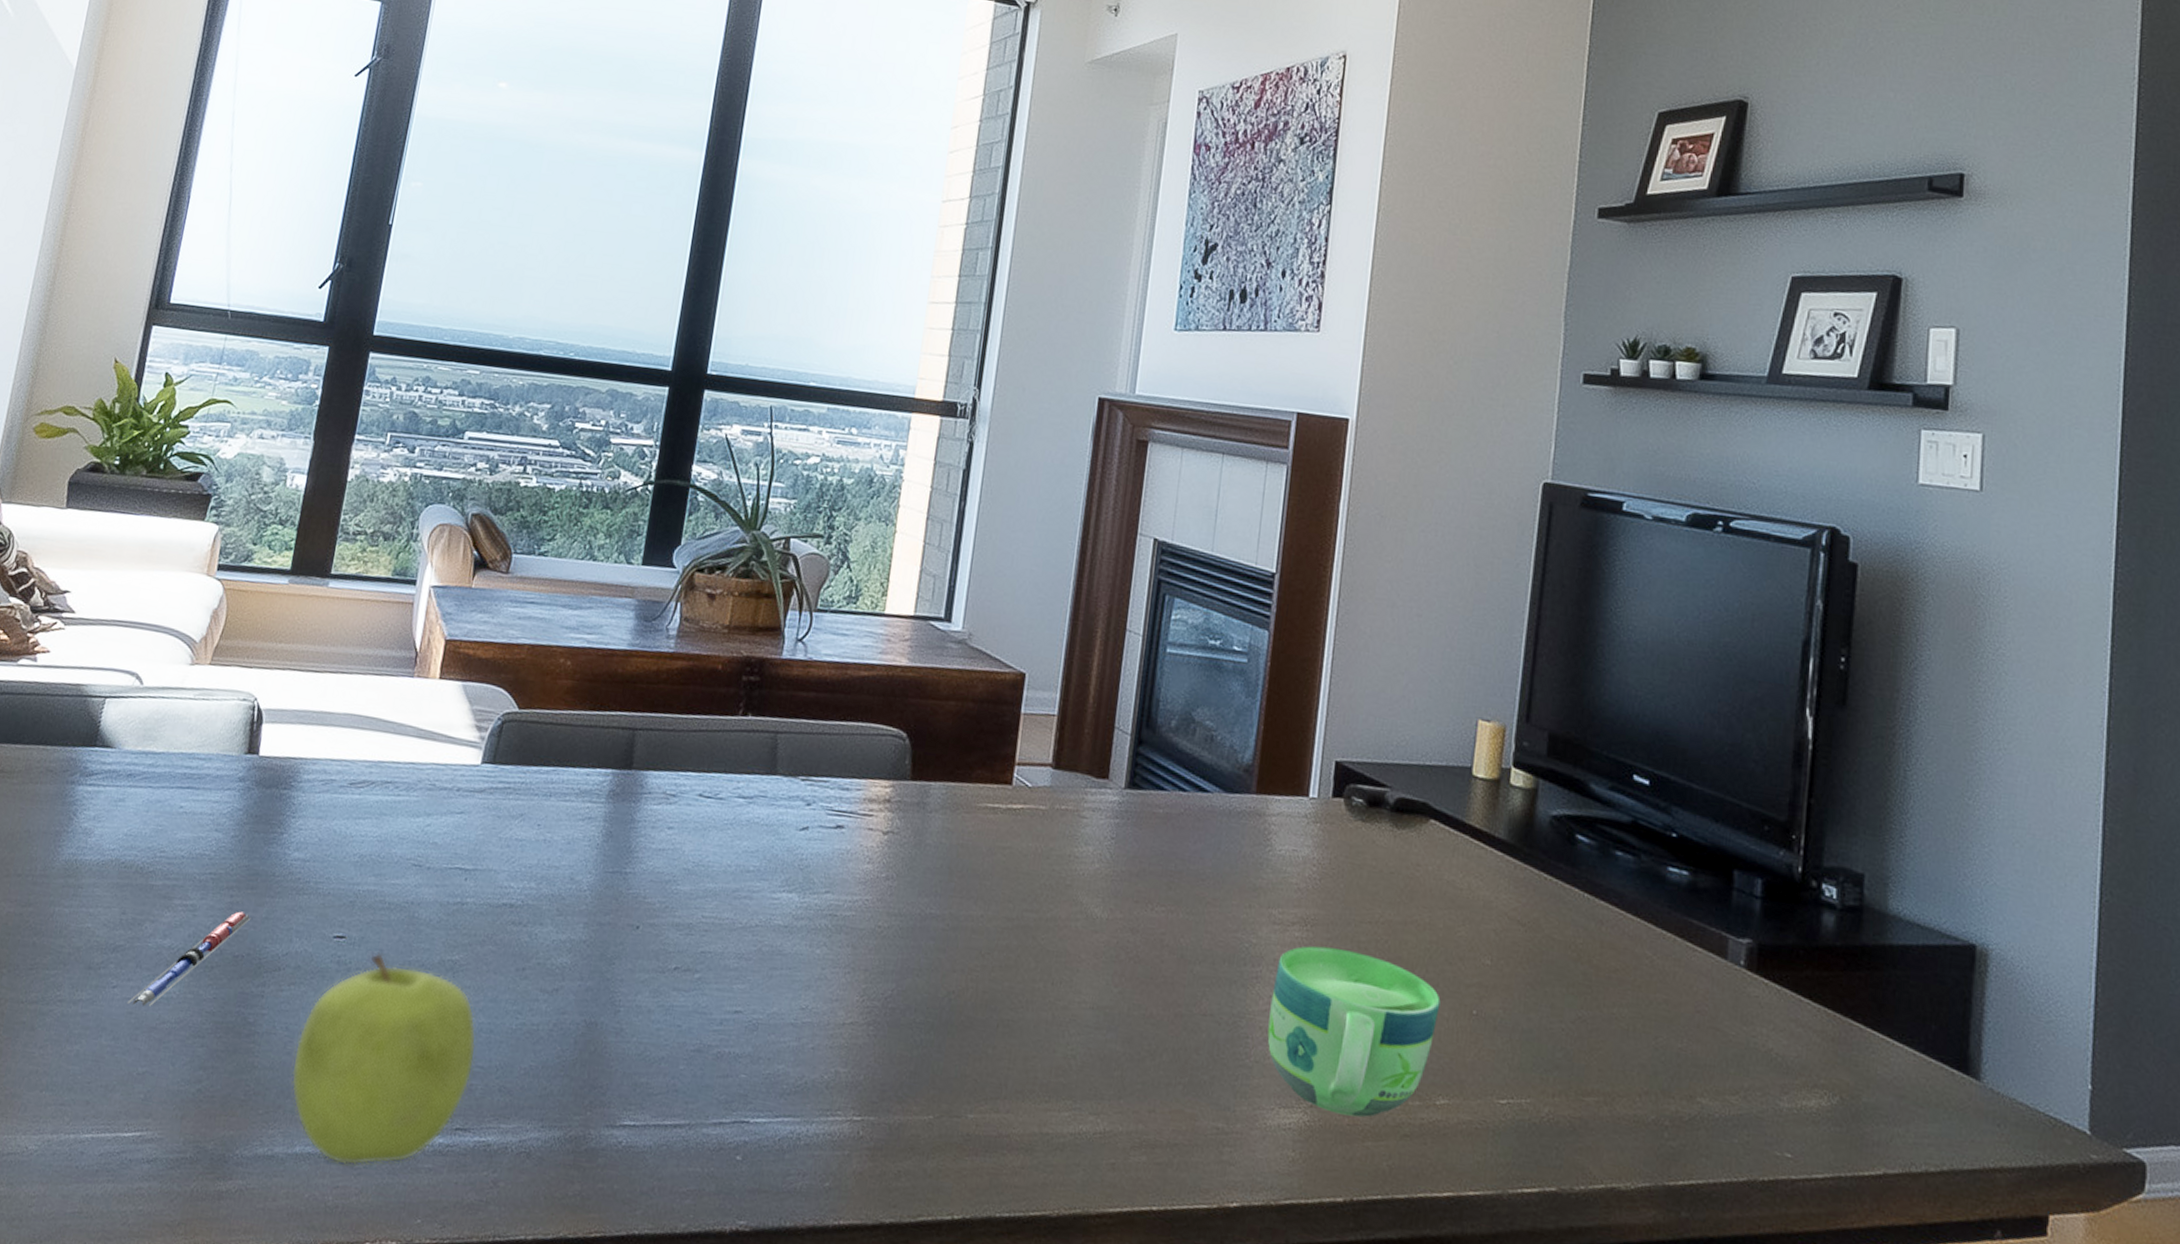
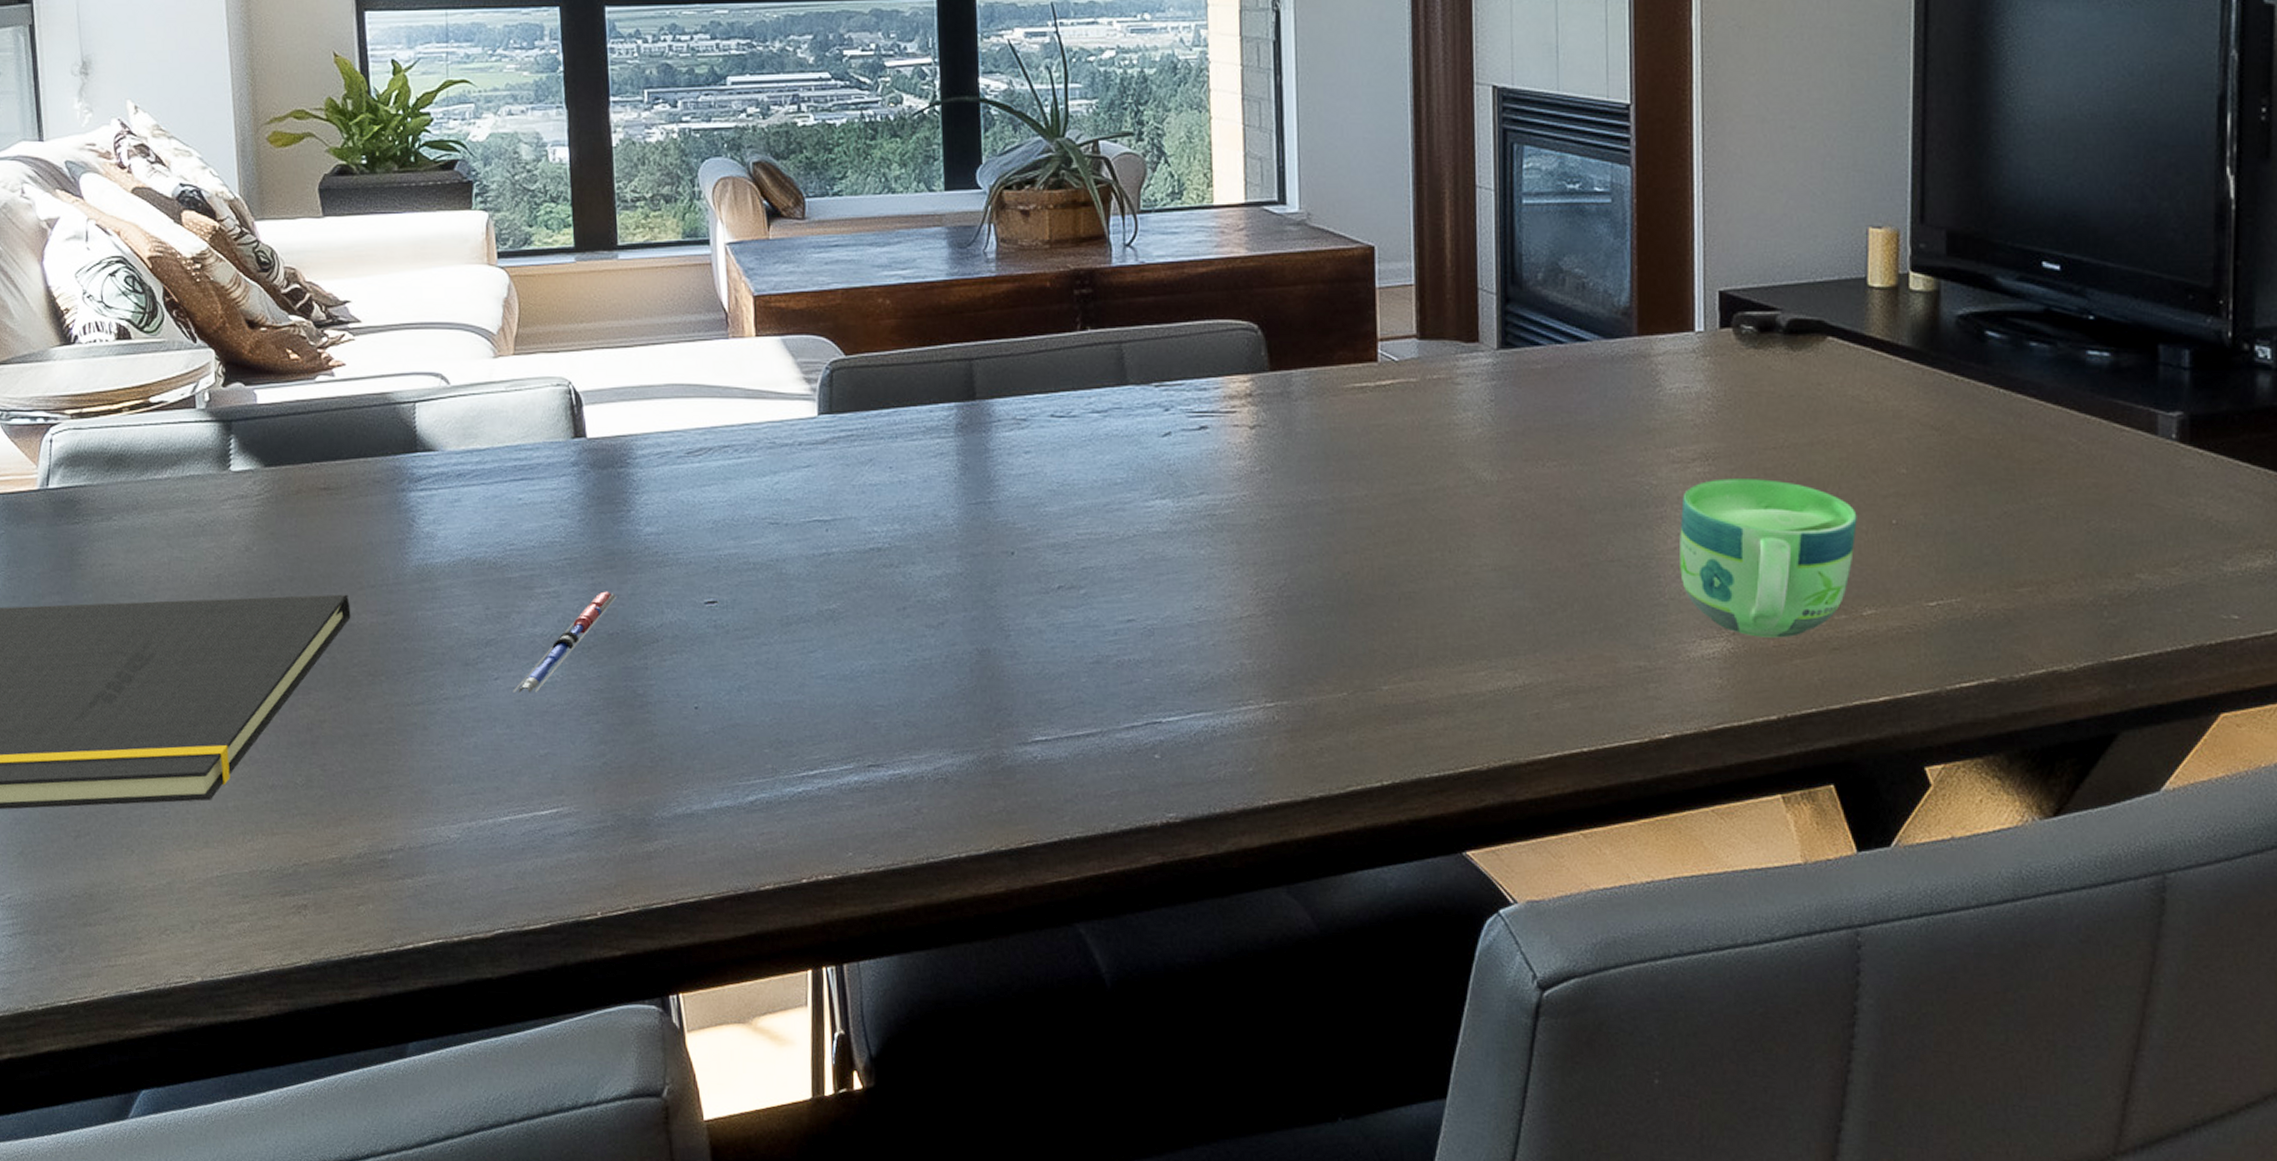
fruit: present [291,952,477,1166] -> none [691,611,874,813]

